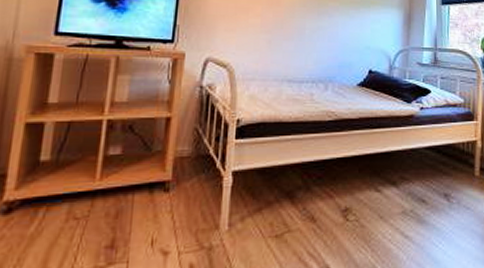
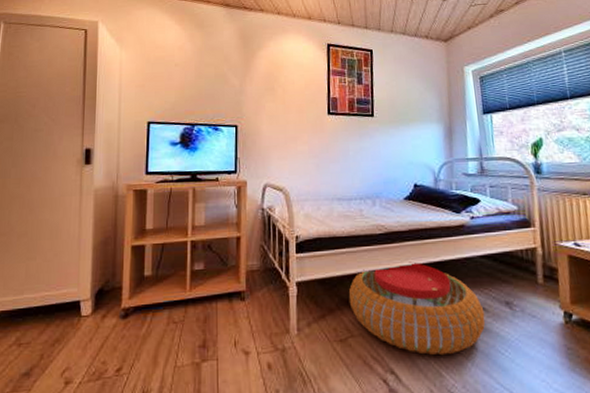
pouf: none [289,151,424,250] -> present [348,261,486,356]

